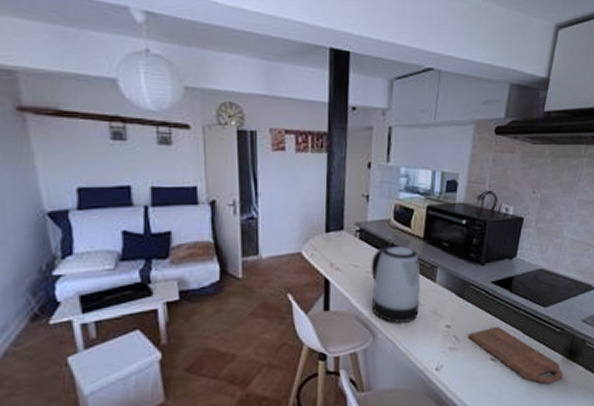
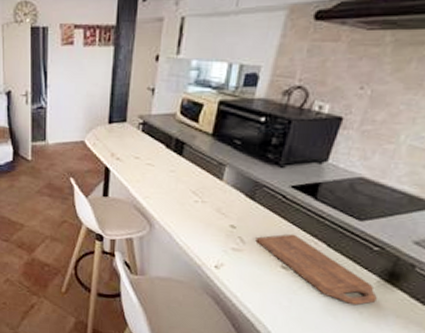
kettle: present [371,245,420,323] -> none [150,140,206,217]

